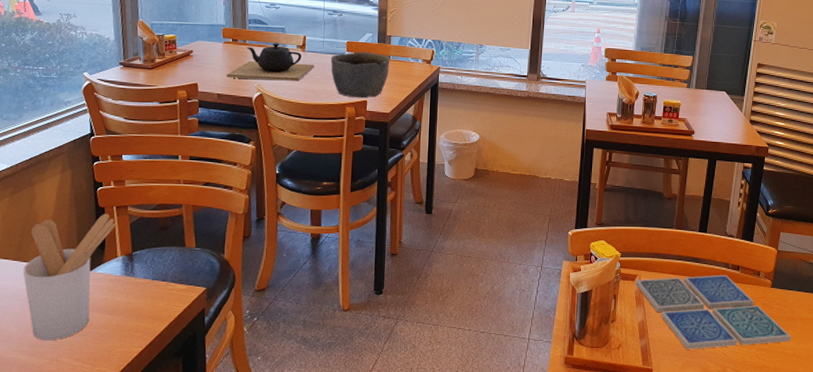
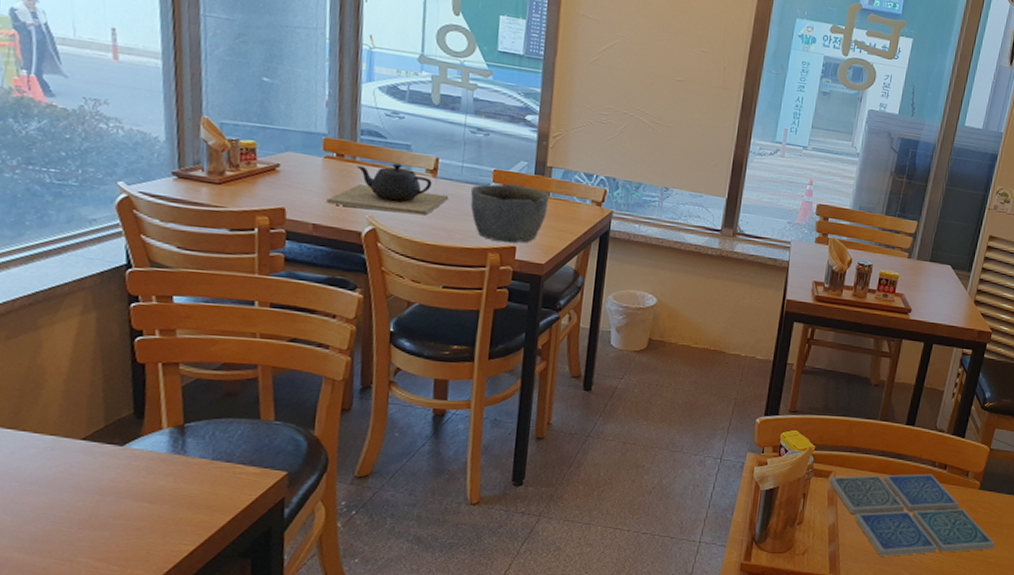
utensil holder: present [23,213,116,341] -> none [20,371,162,535]

